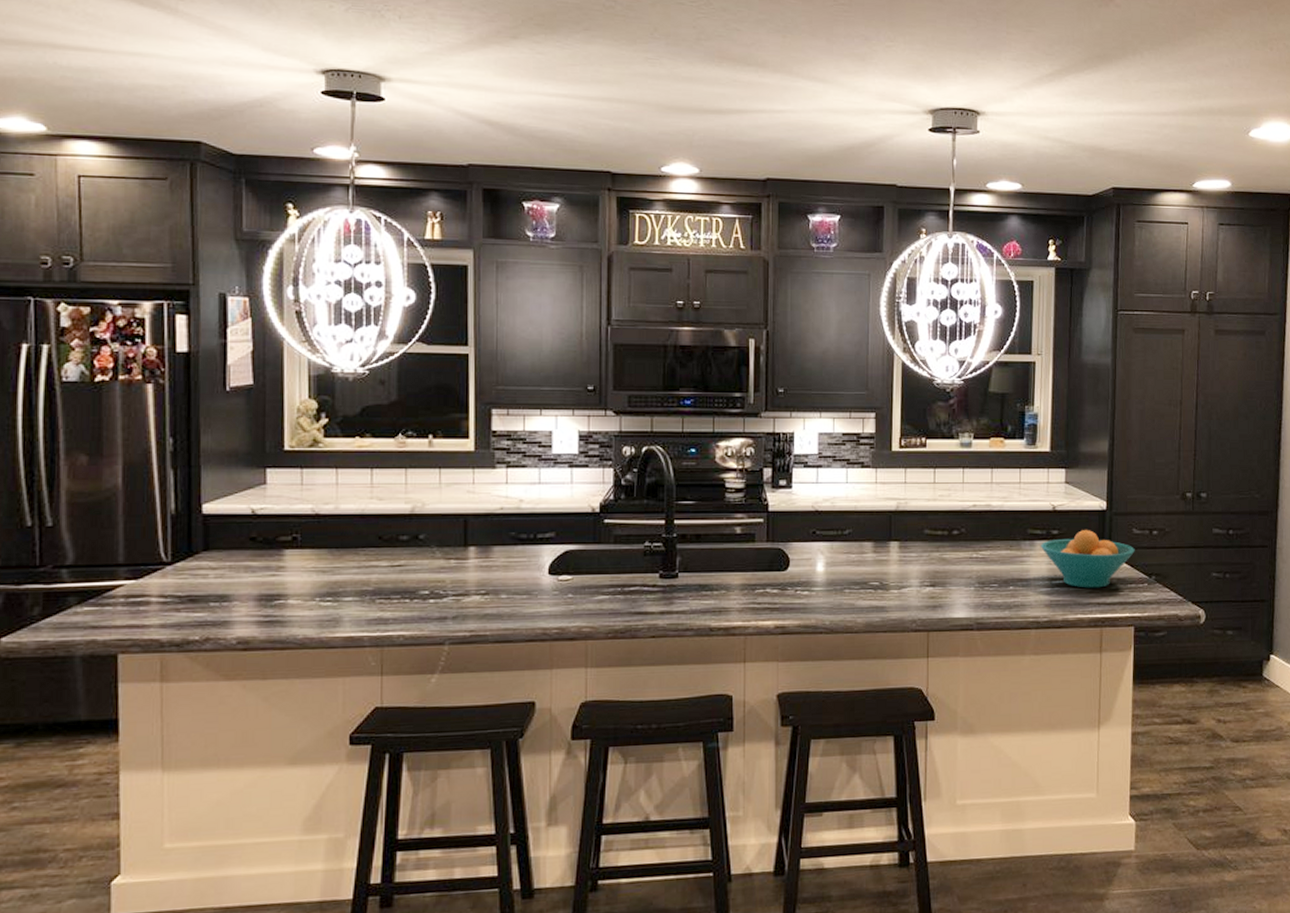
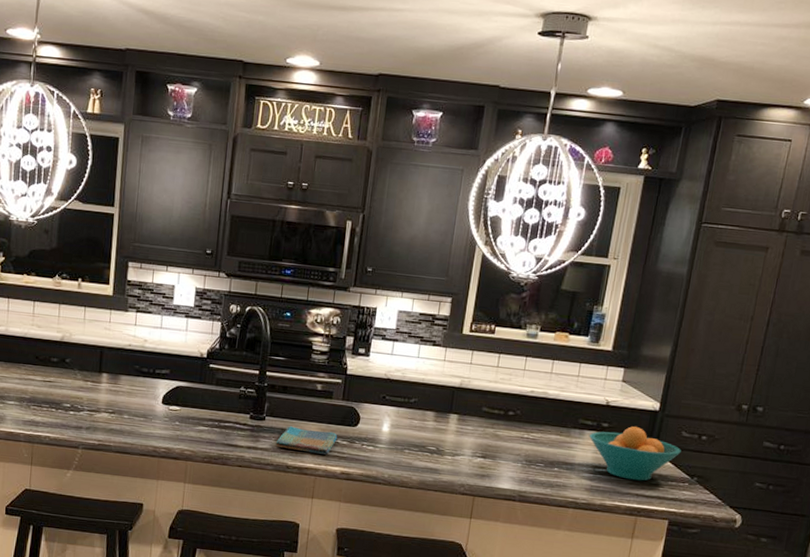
dish towel: none [694,580,766,609] -> present [275,426,338,455]

